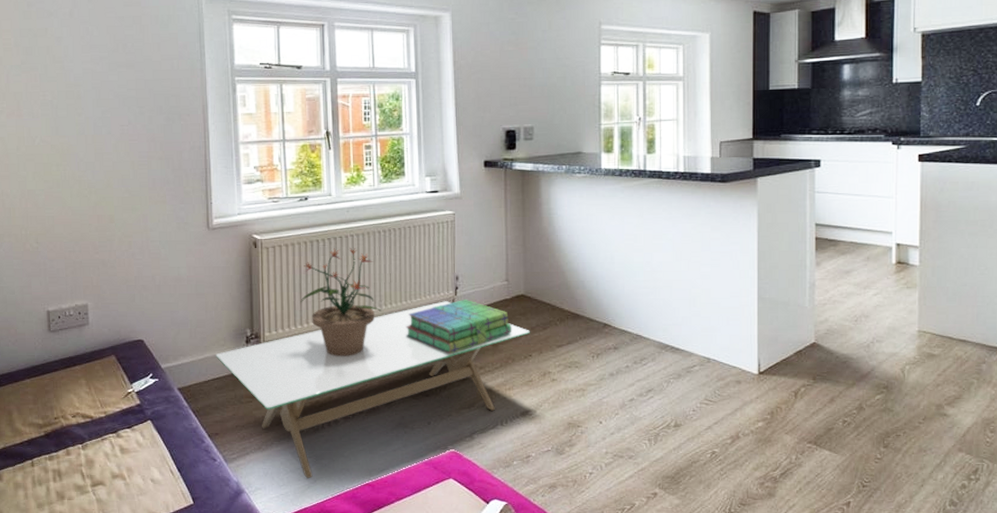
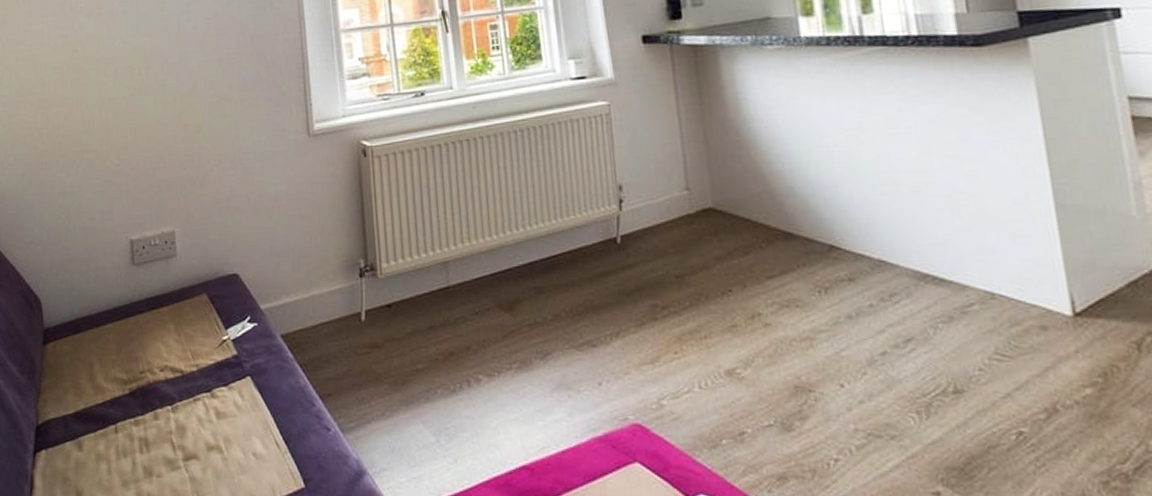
coffee table: present [216,301,531,479] -> none [324,218,728,458]
potted plant: present [300,248,381,356] -> none [423,153,526,293]
stack of books: present [406,299,512,354] -> none [558,215,702,289]

